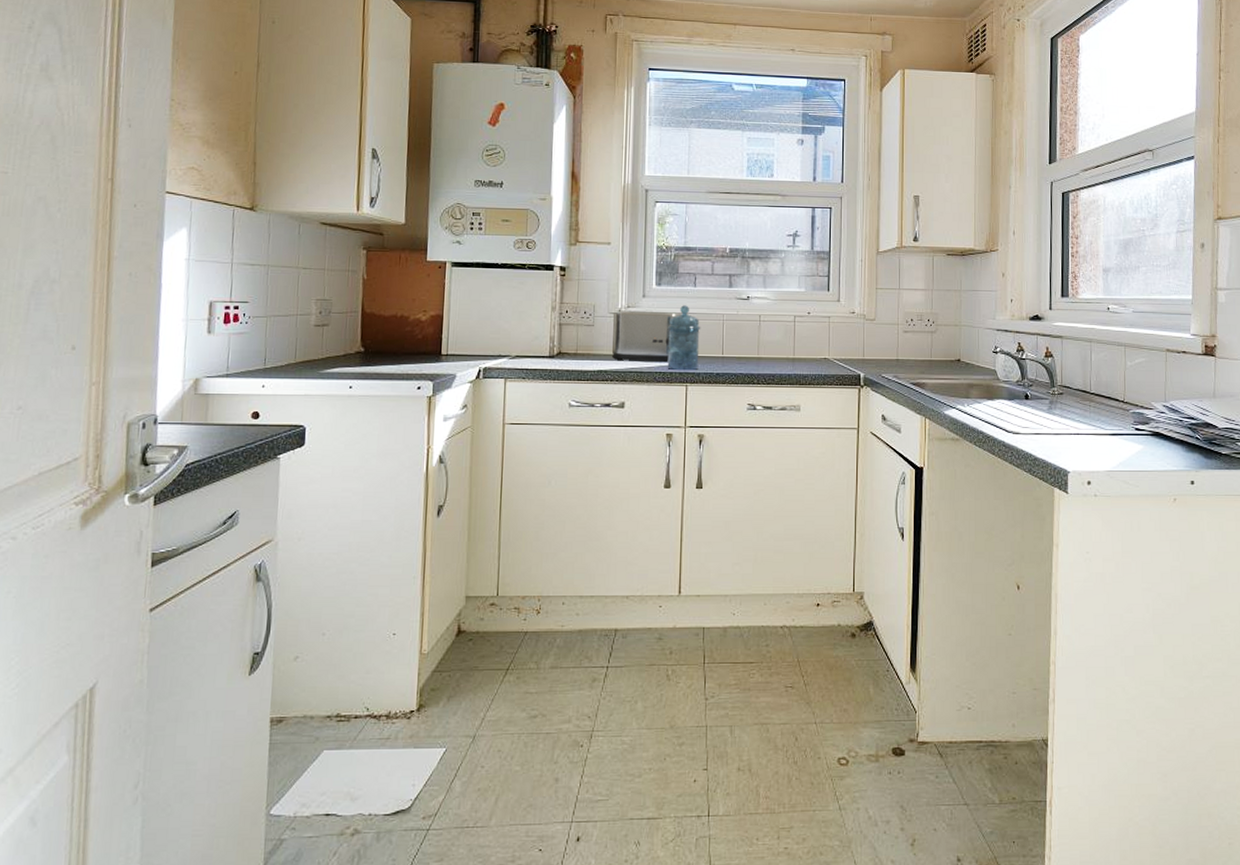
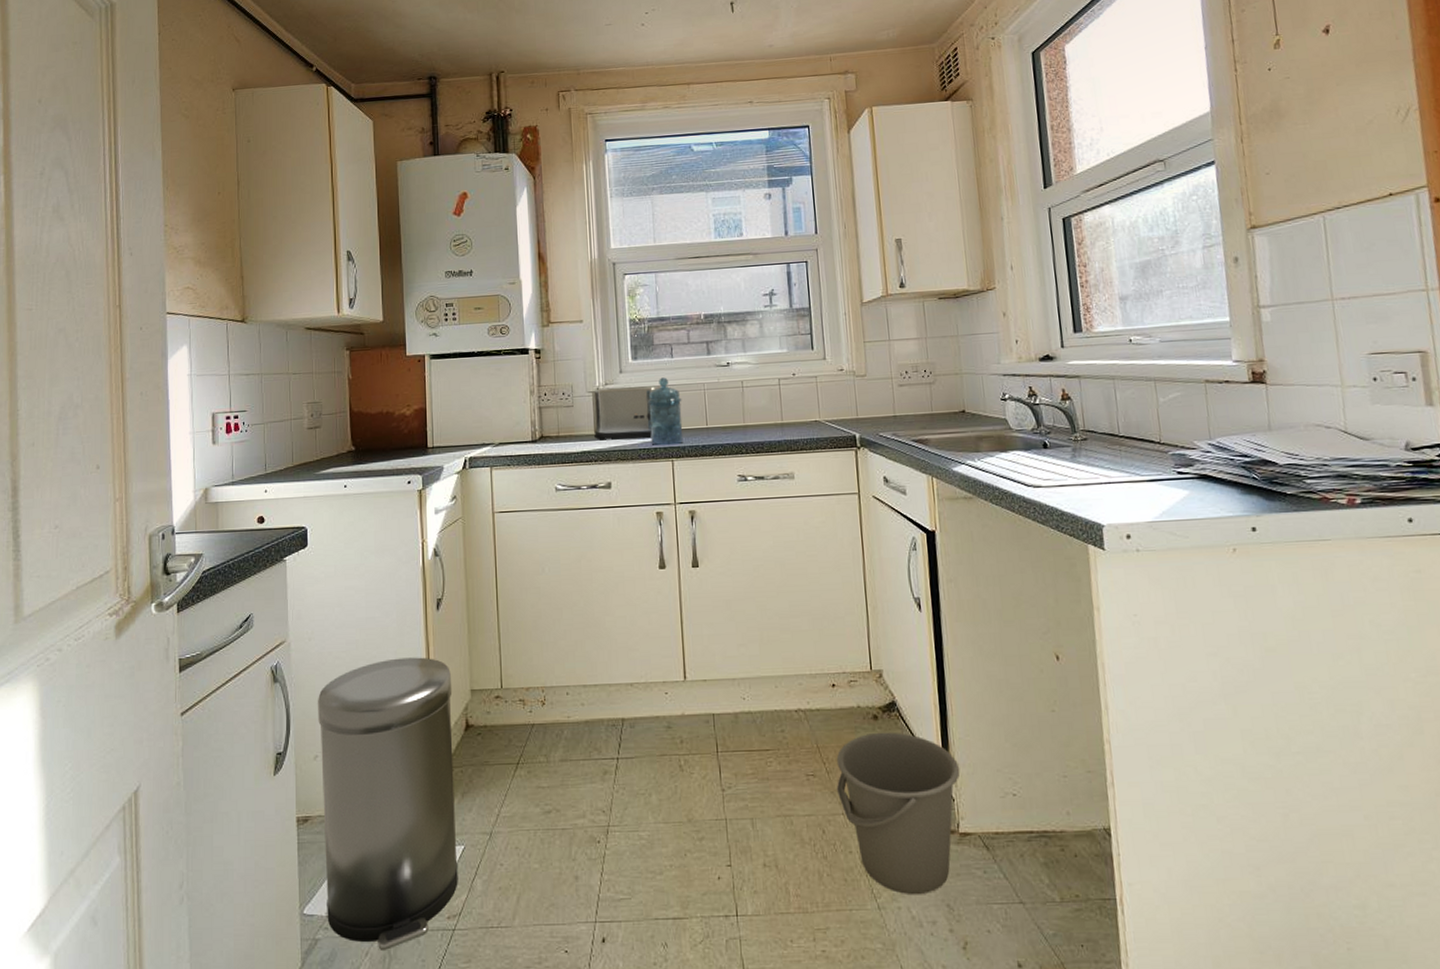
pedal bin: none [295,562,447,850] -> present [317,657,458,950]
bucket: none [811,649,924,797] -> present [836,732,961,895]

